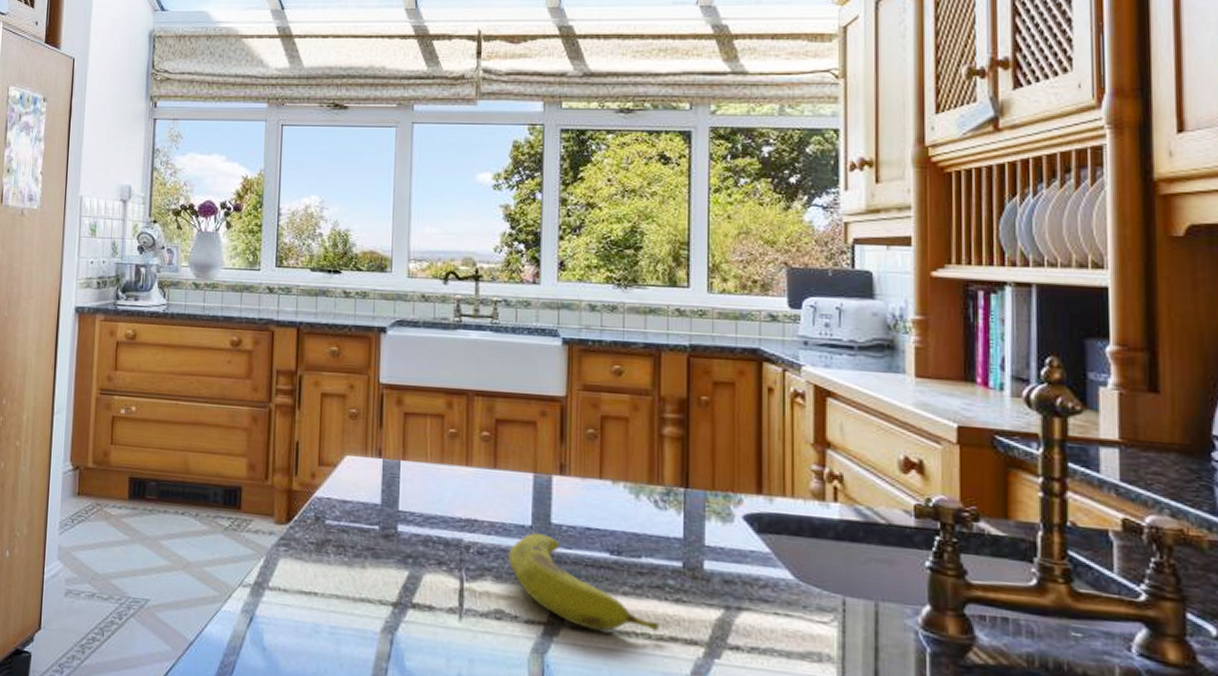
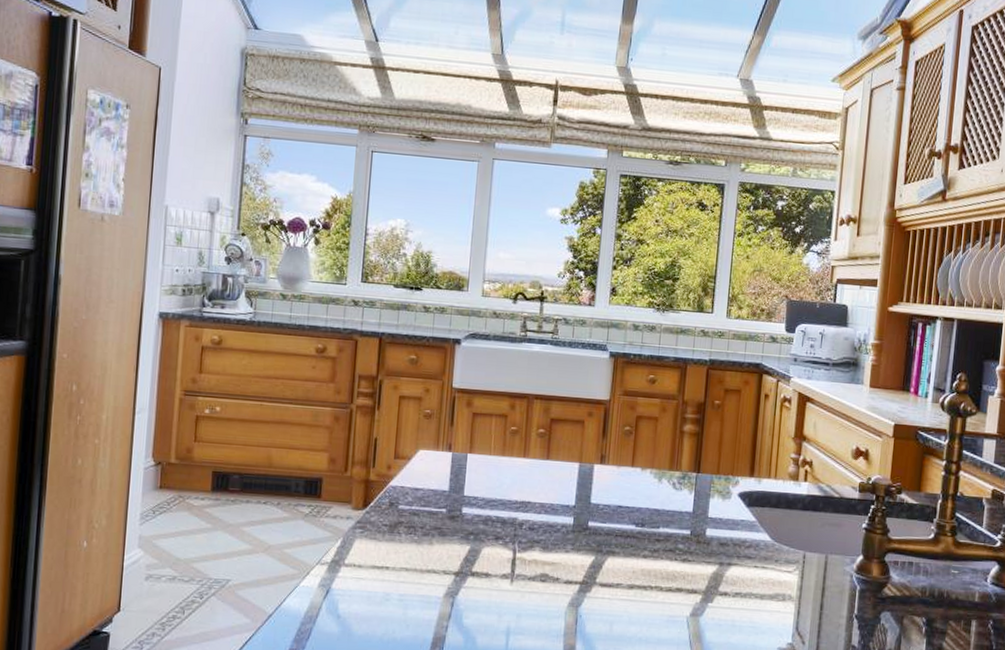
fruit: present [508,533,659,632] -> none [554,511,669,586]

